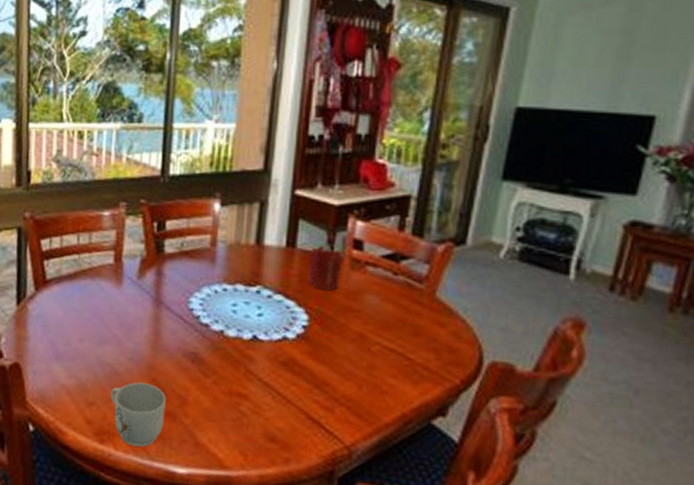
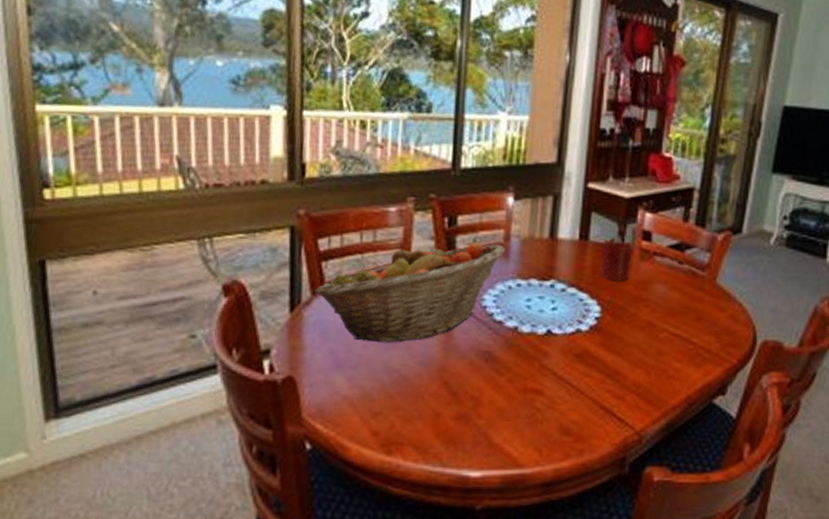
fruit basket: none [38,246,211,339] -> present [315,242,505,343]
mug: present [111,382,166,447] -> none [399,387,458,454]

